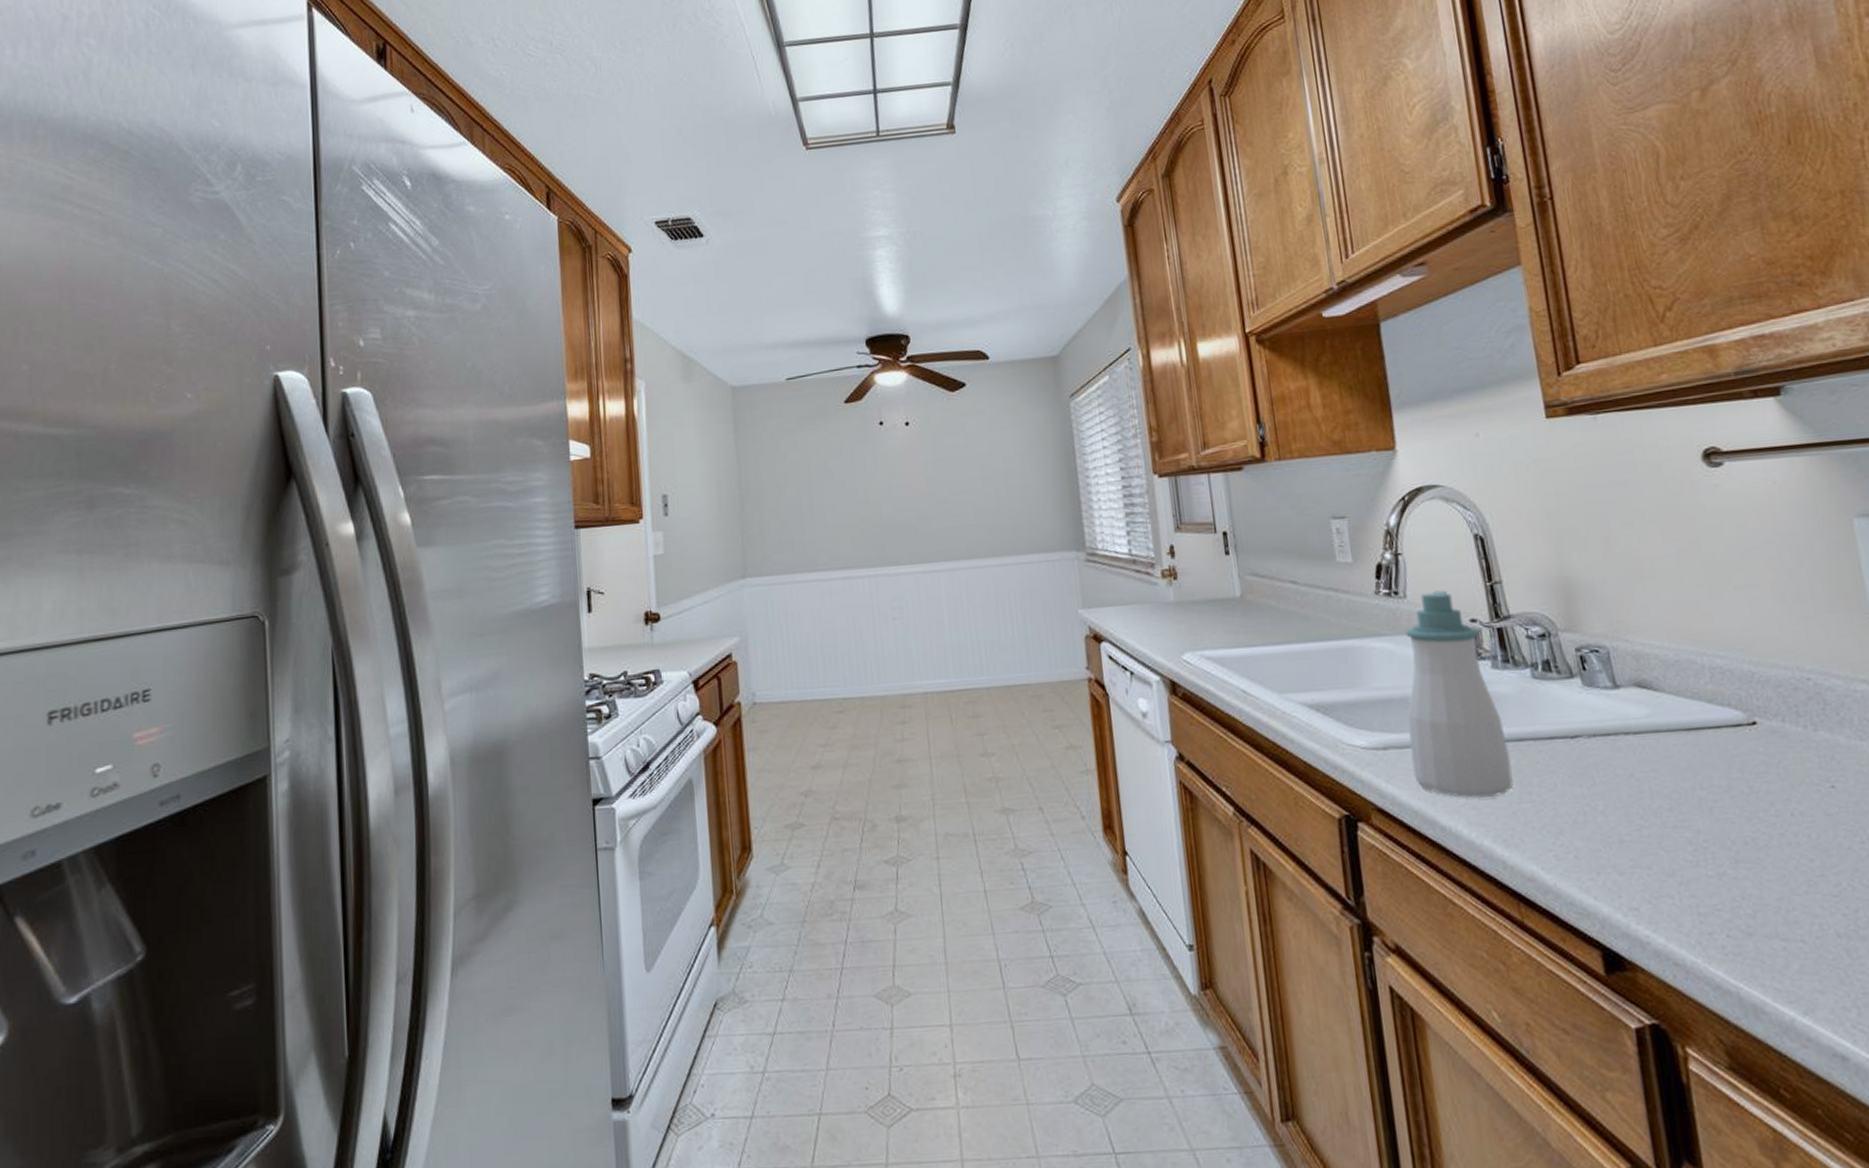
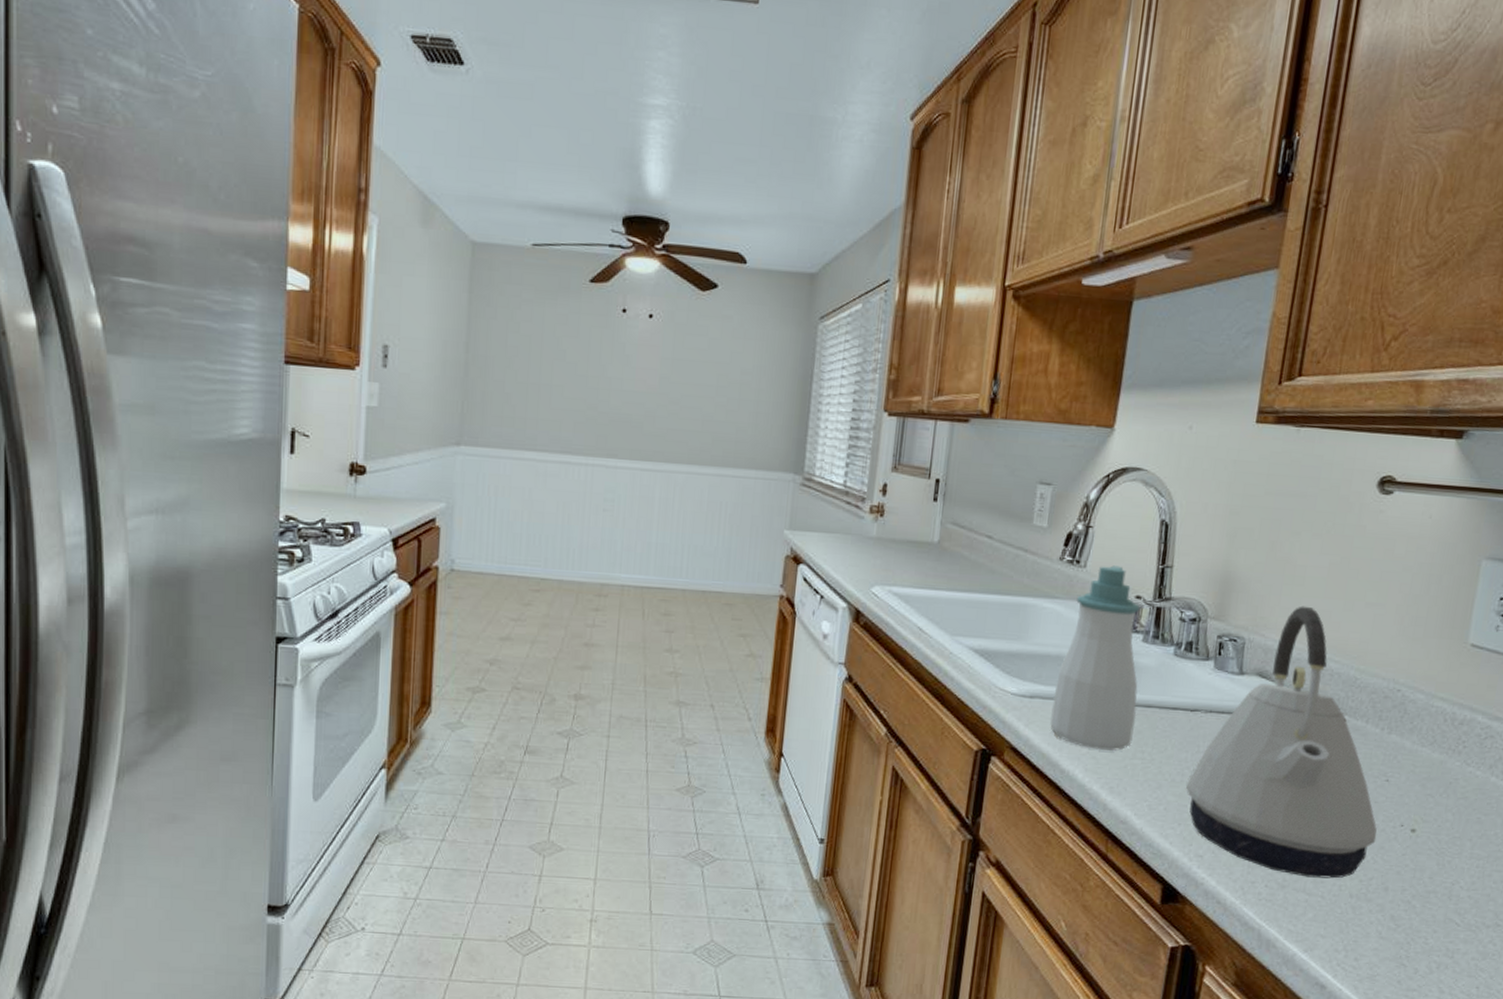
kettle: none [1591,600,1846,919] -> present [1186,606,1377,879]

